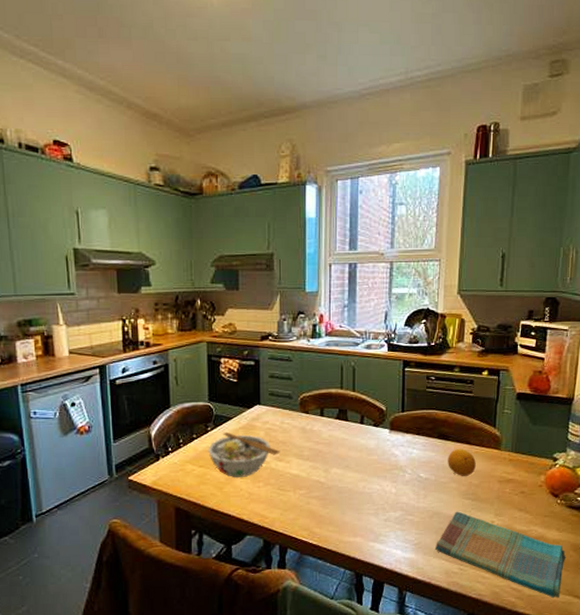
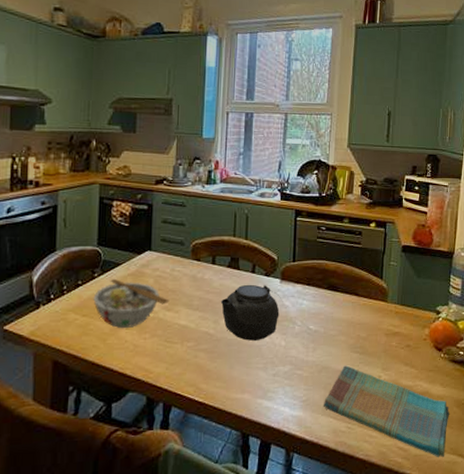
teapot: none [330,434,393,488] -> present [220,284,283,341]
fruit: present [448,448,476,476] -> none [337,300,364,329]

